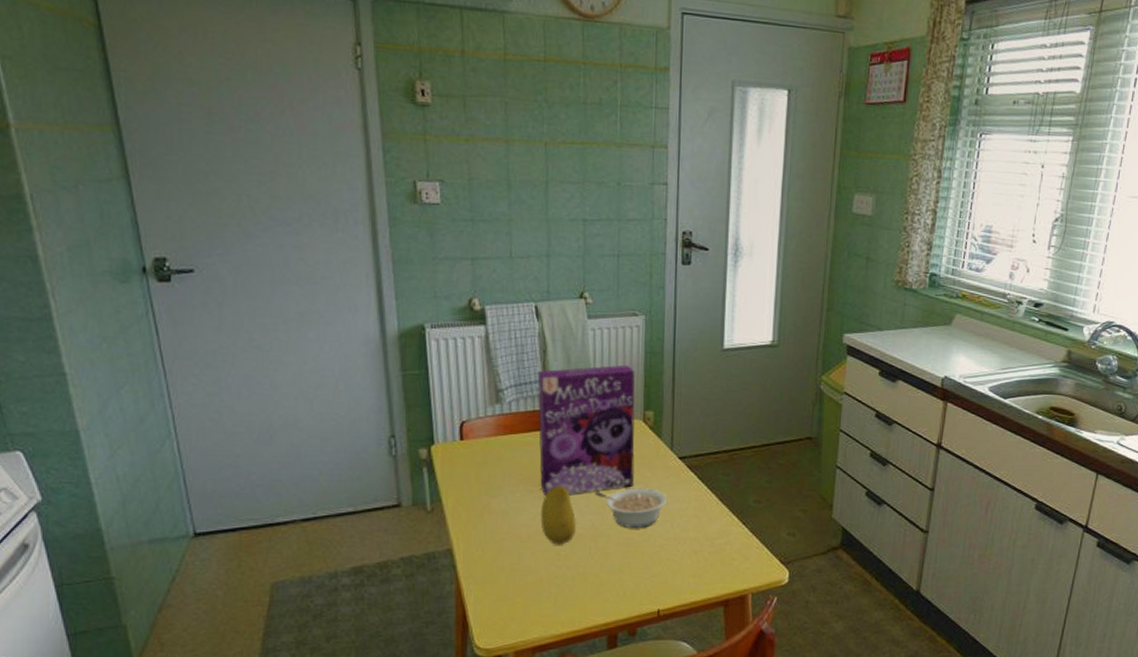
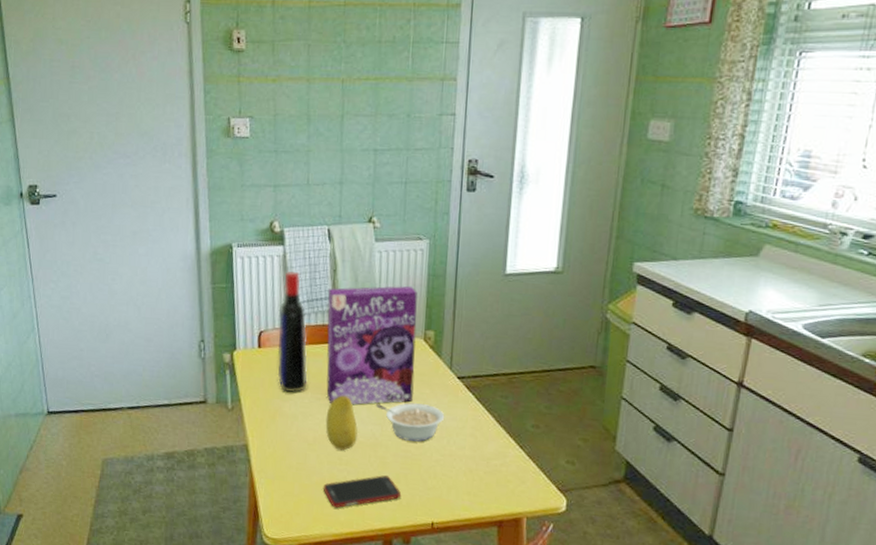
liquor bottle: none [482,352,518,488] -> present [277,270,308,393]
cell phone: none [540,567,626,606] -> present [322,475,402,508]

